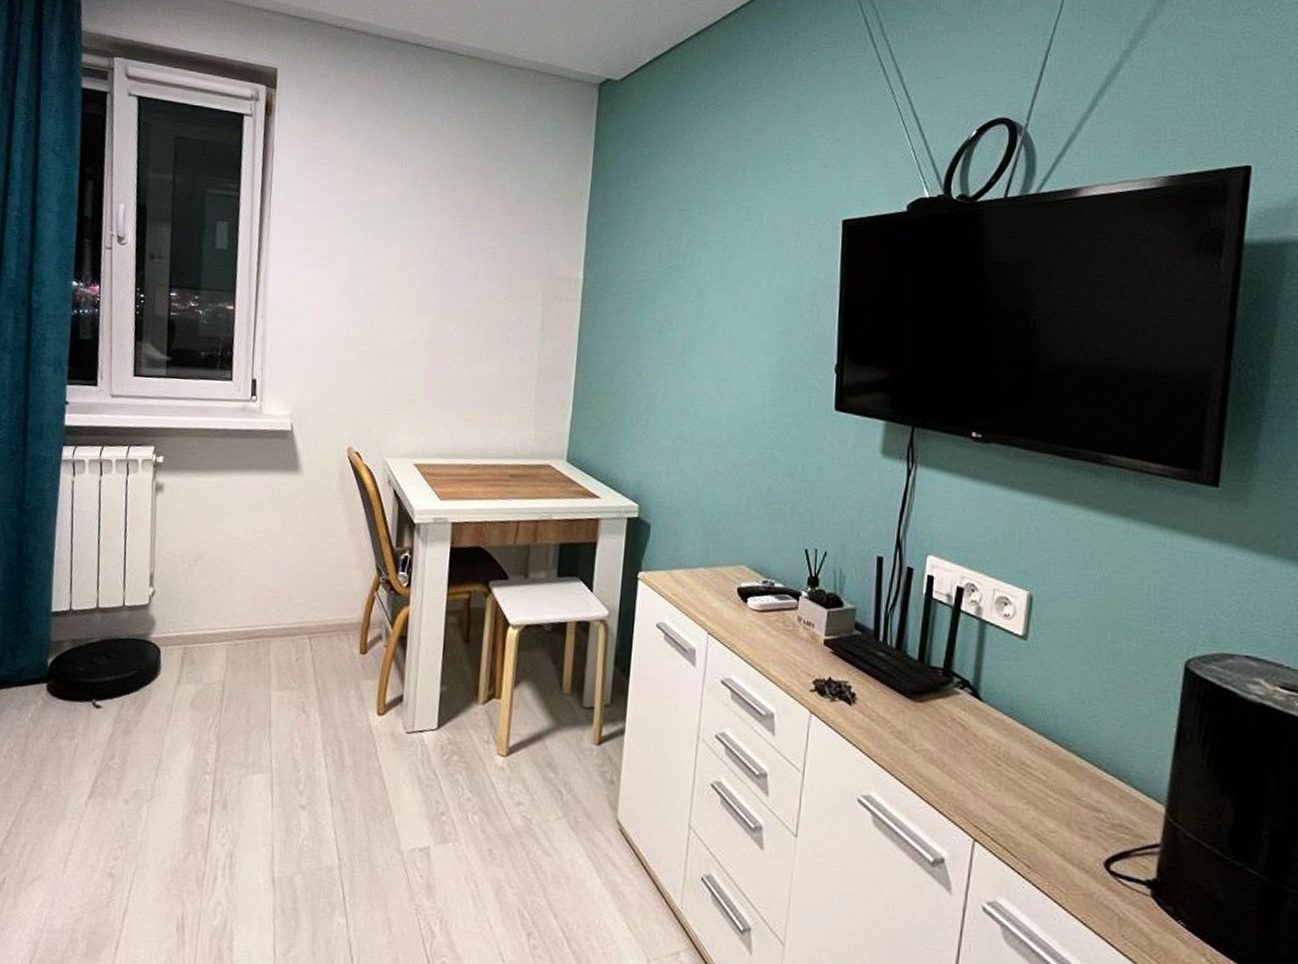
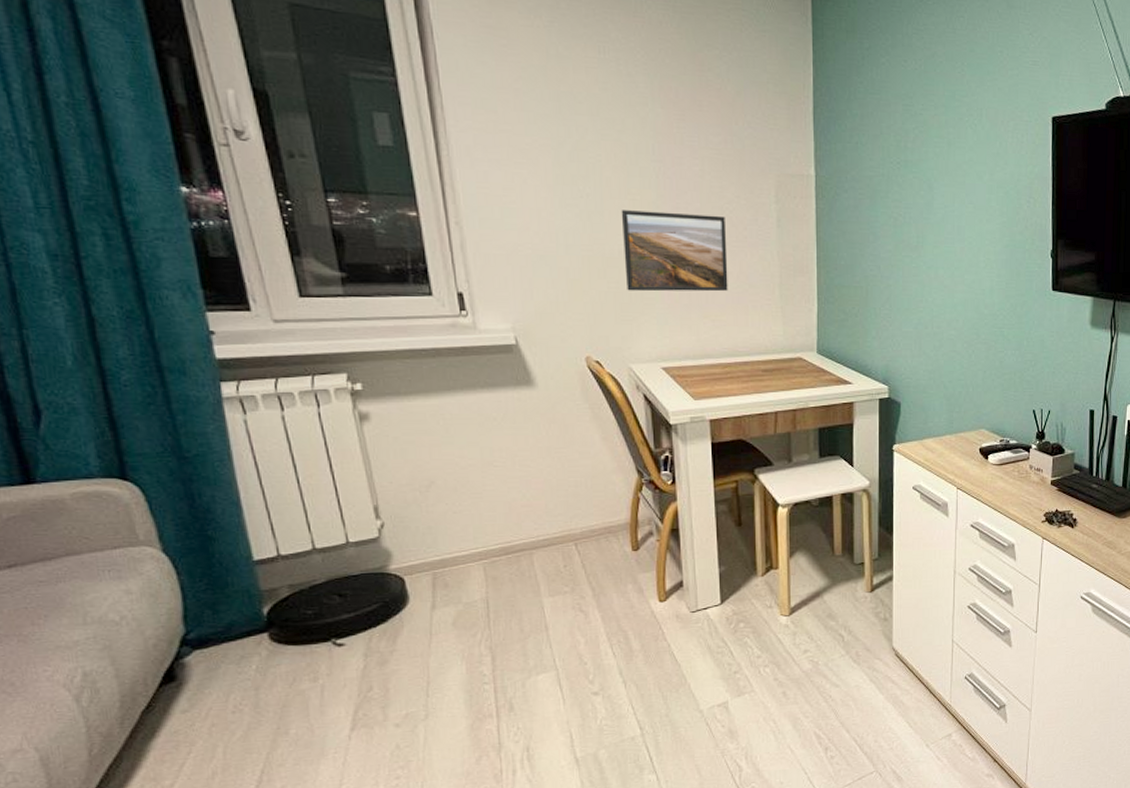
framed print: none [394,309,492,391] -> present [621,210,728,292]

